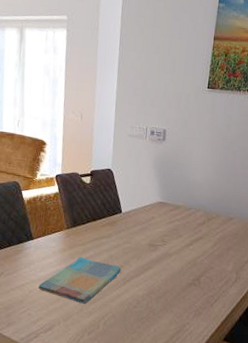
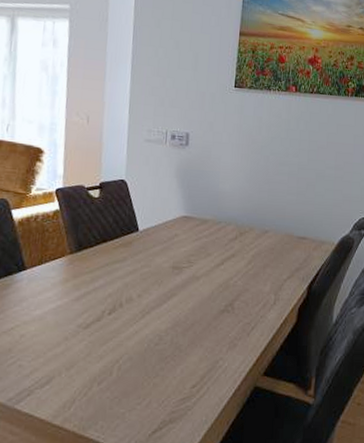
dish towel: present [38,256,121,304] -> none [33,286,139,346]

